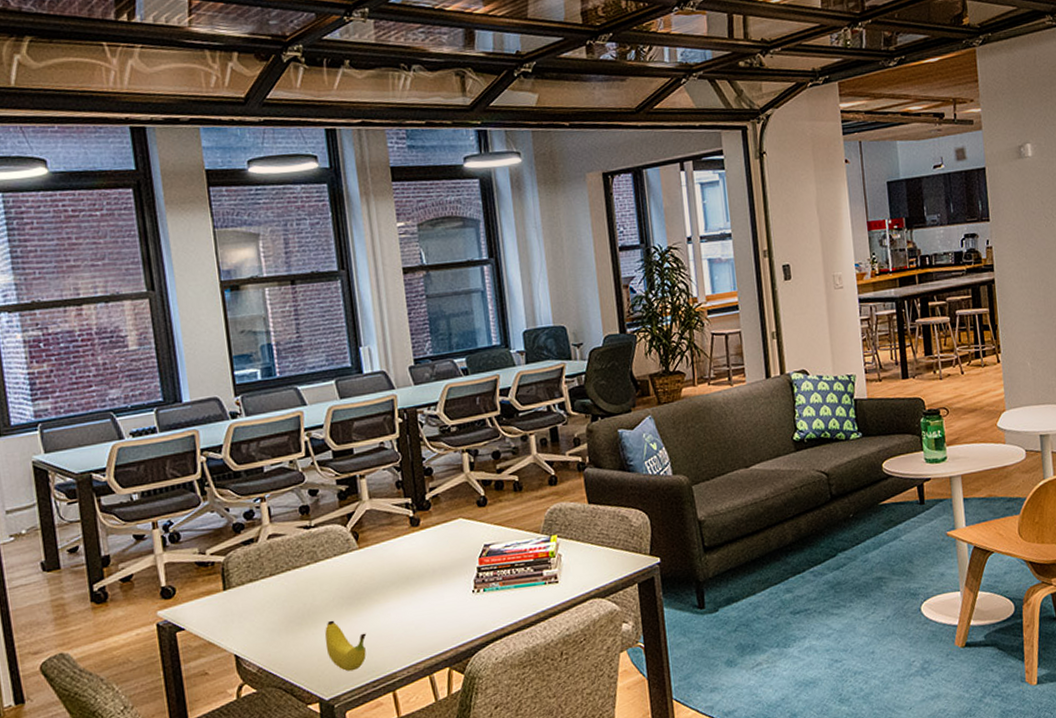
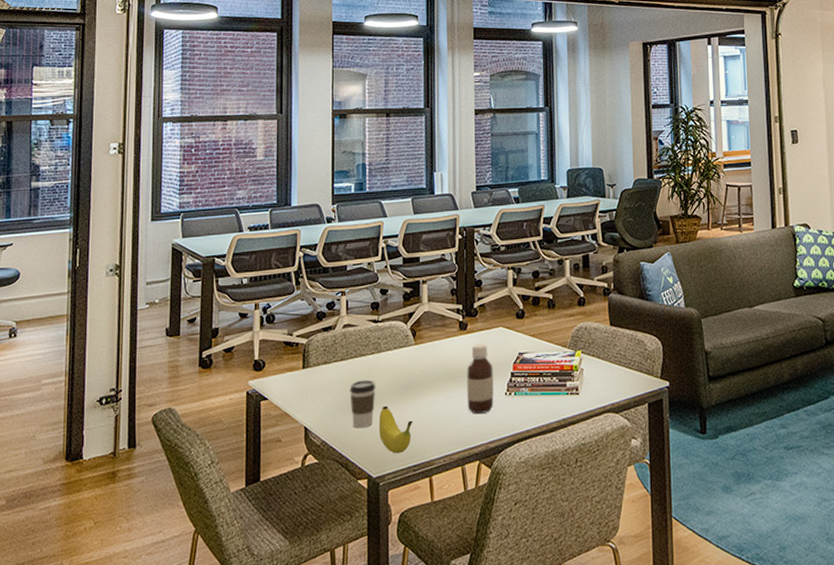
coffee cup: none [285,593,318,649] -> present [350,380,376,428]
bottle: none [424,539,460,617] -> present [467,343,494,413]

